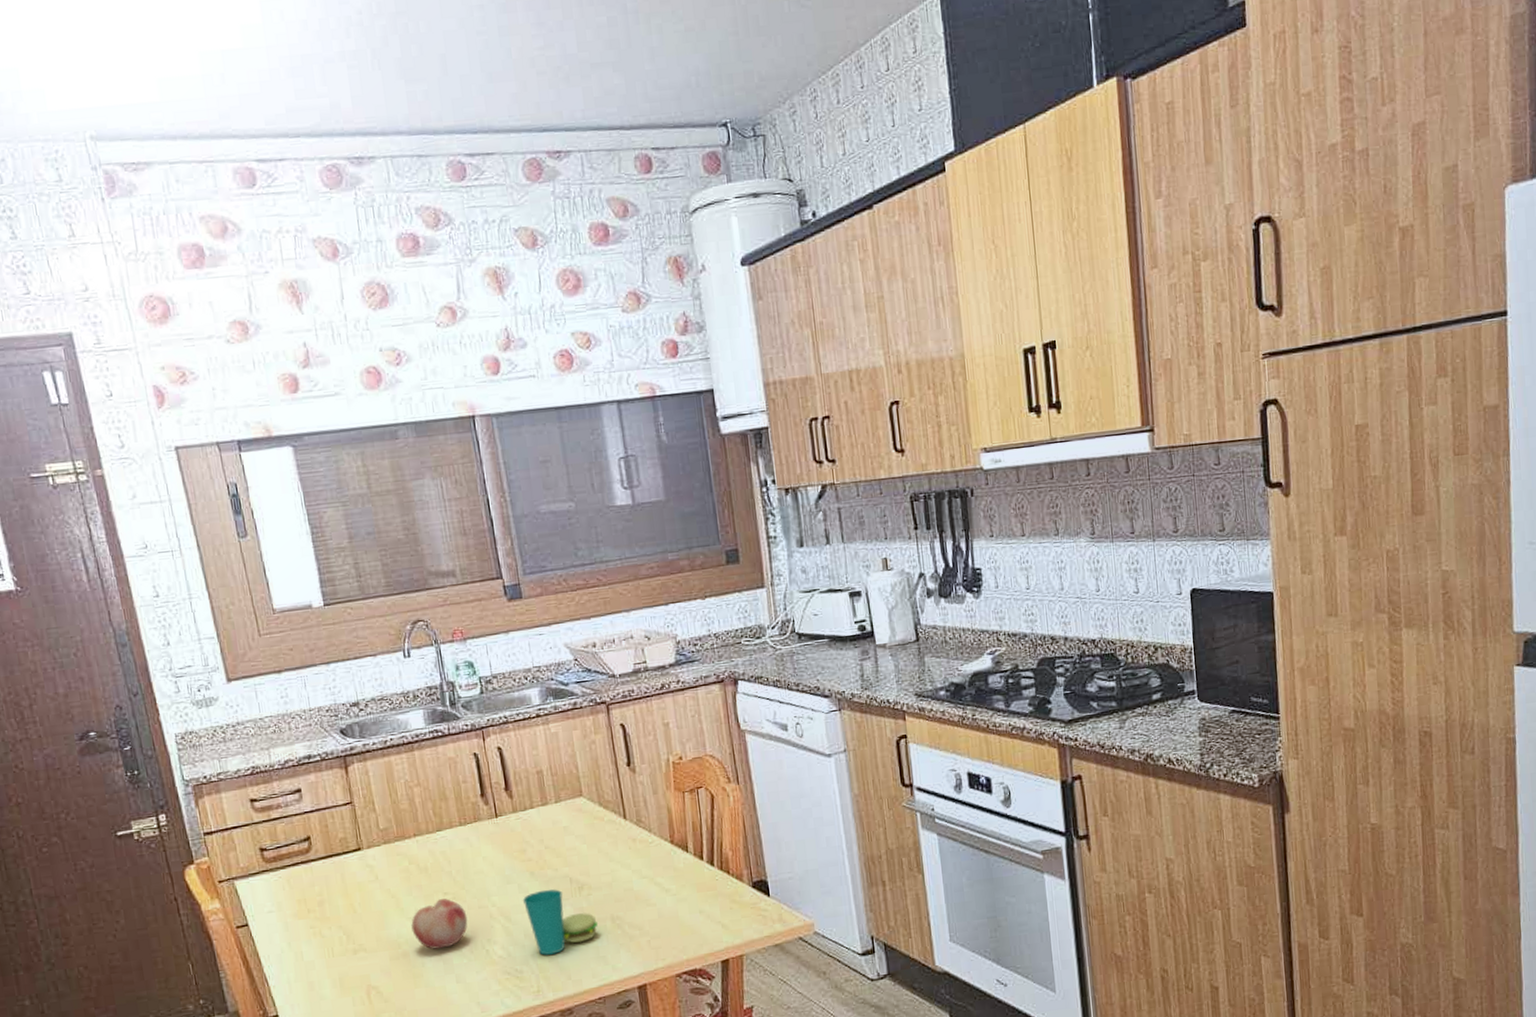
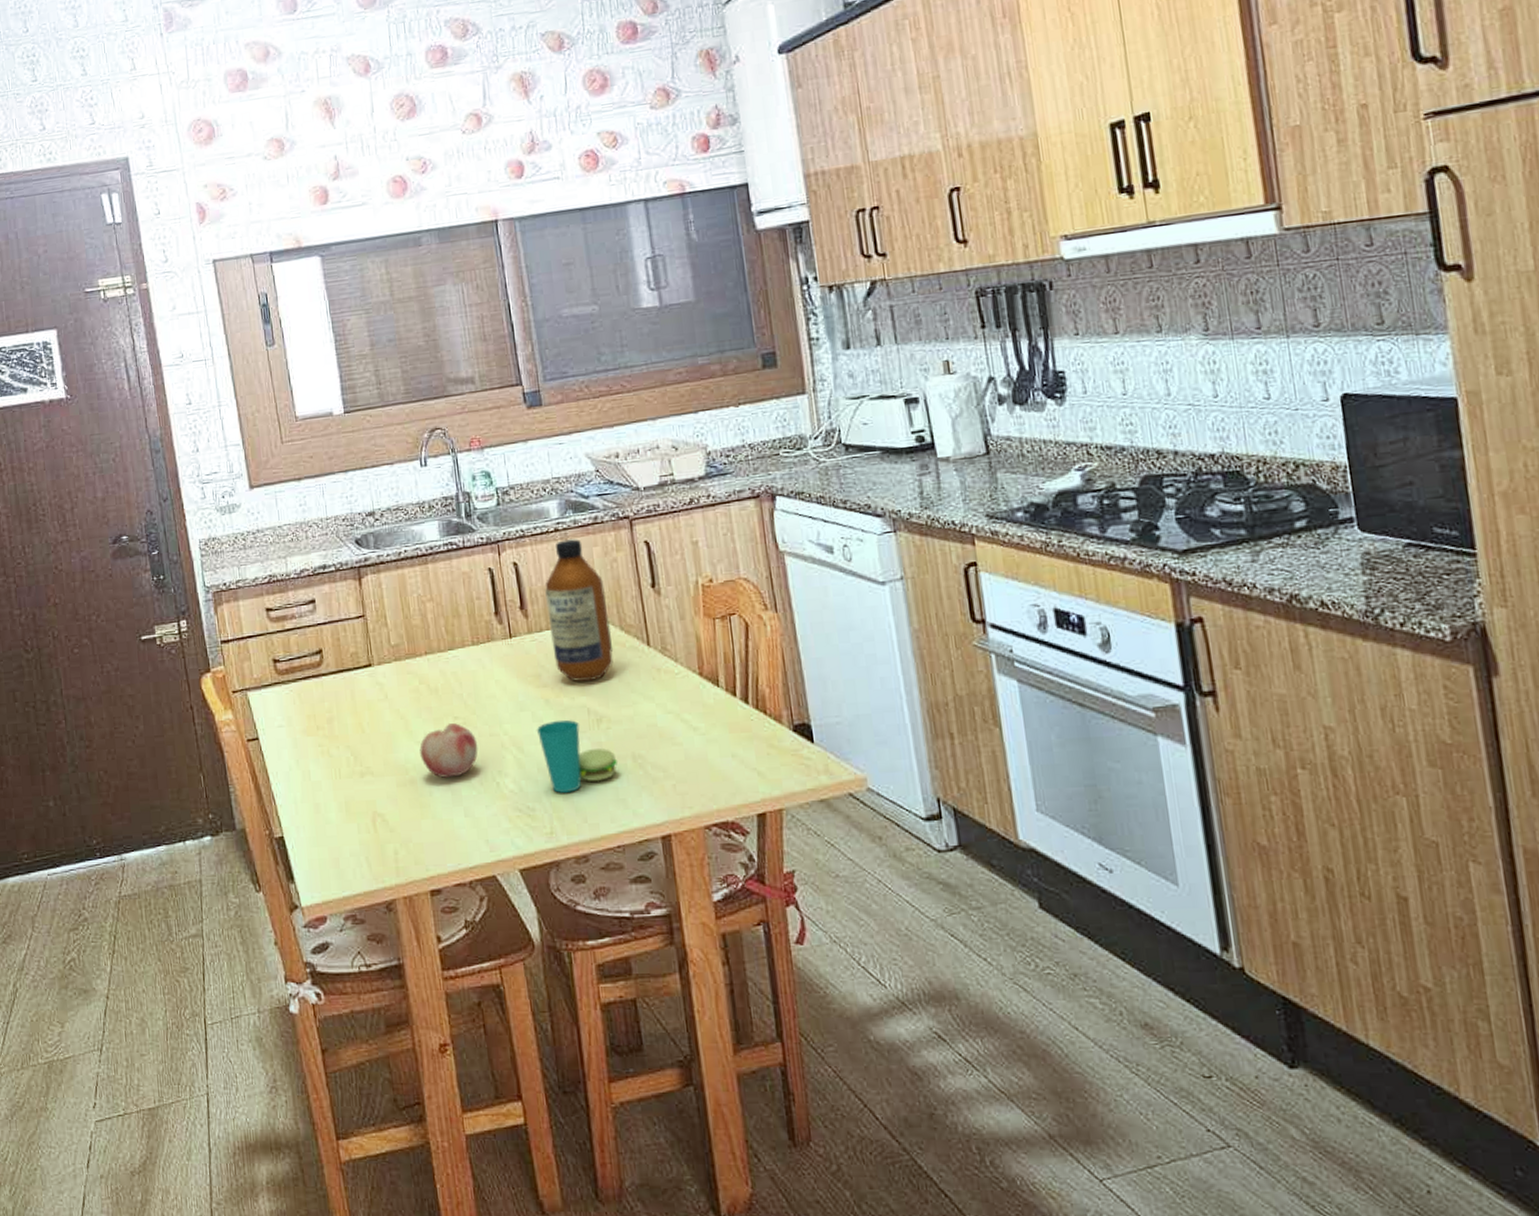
bottle: none [528,723,593,854] -> present [545,538,614,681]

